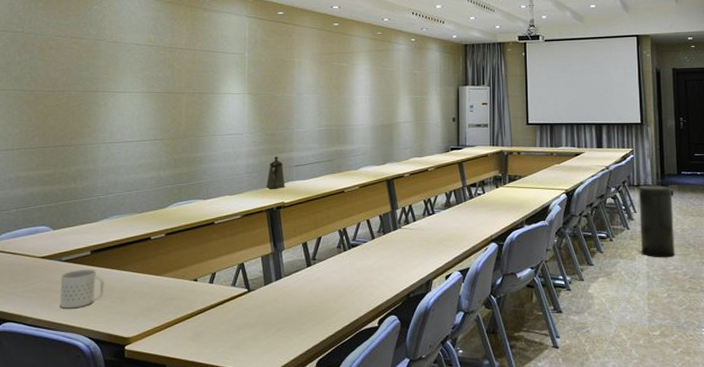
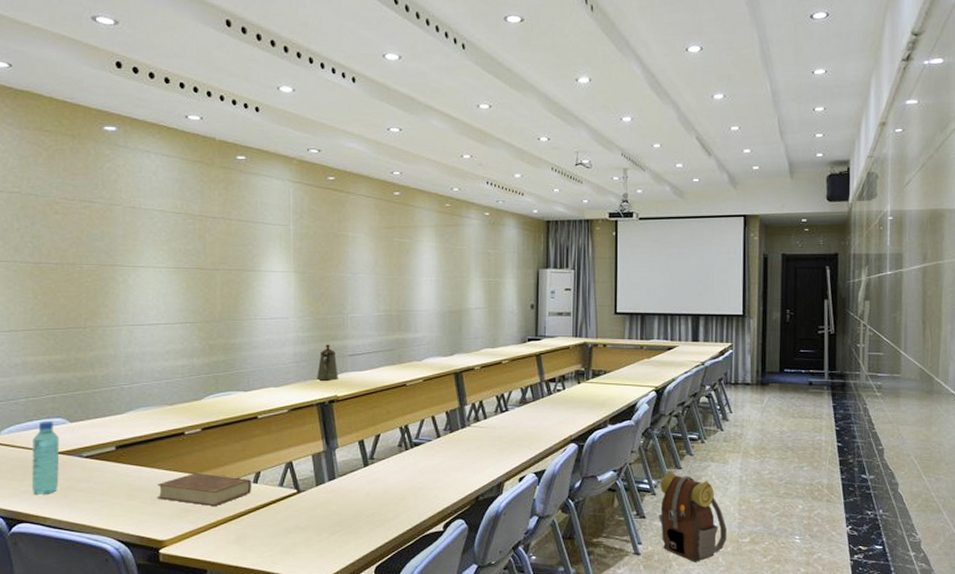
water bottle: none [16,228,43,296] -> present [31,420,60,494]
mug: present [59,269,104,309] -> none [82,466,133,509]
book: none [124,274,208,306] -> present [156,472,252,507]
backpack: none [574,267,639,355] -> present [659,470,727,562]
pedal bin: present [636,185,675,258] -> none [729,384,774,462]

